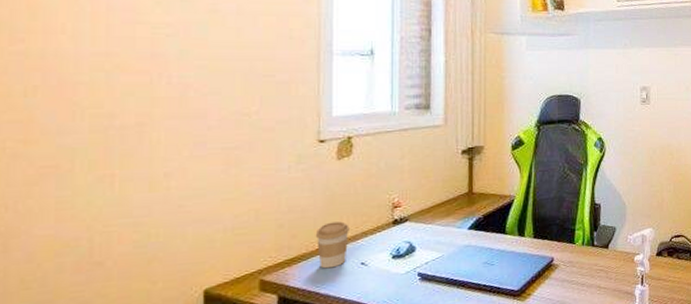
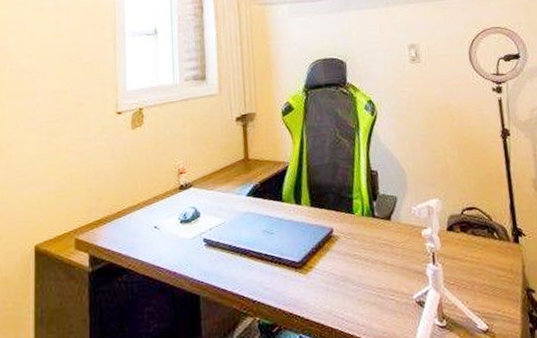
coffee cup: present [315,221,349,269] -> none [116,186,144,231]

